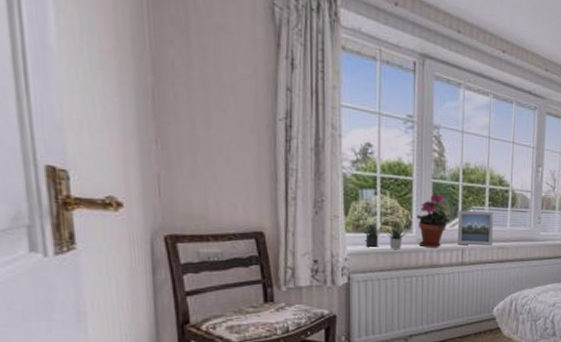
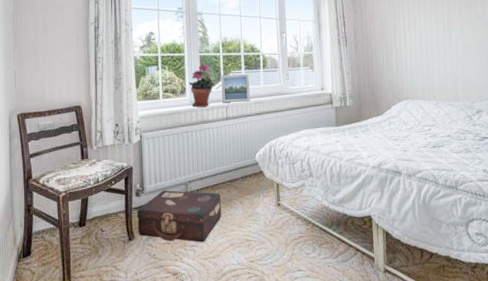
succulent plant: present [361,223,408,250] -> none [148,92,183,112]

